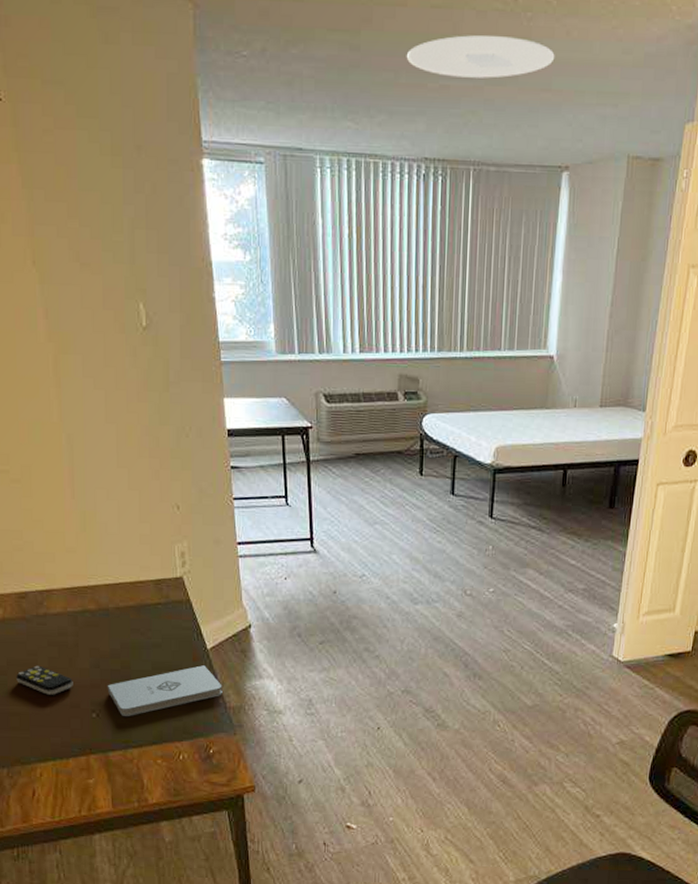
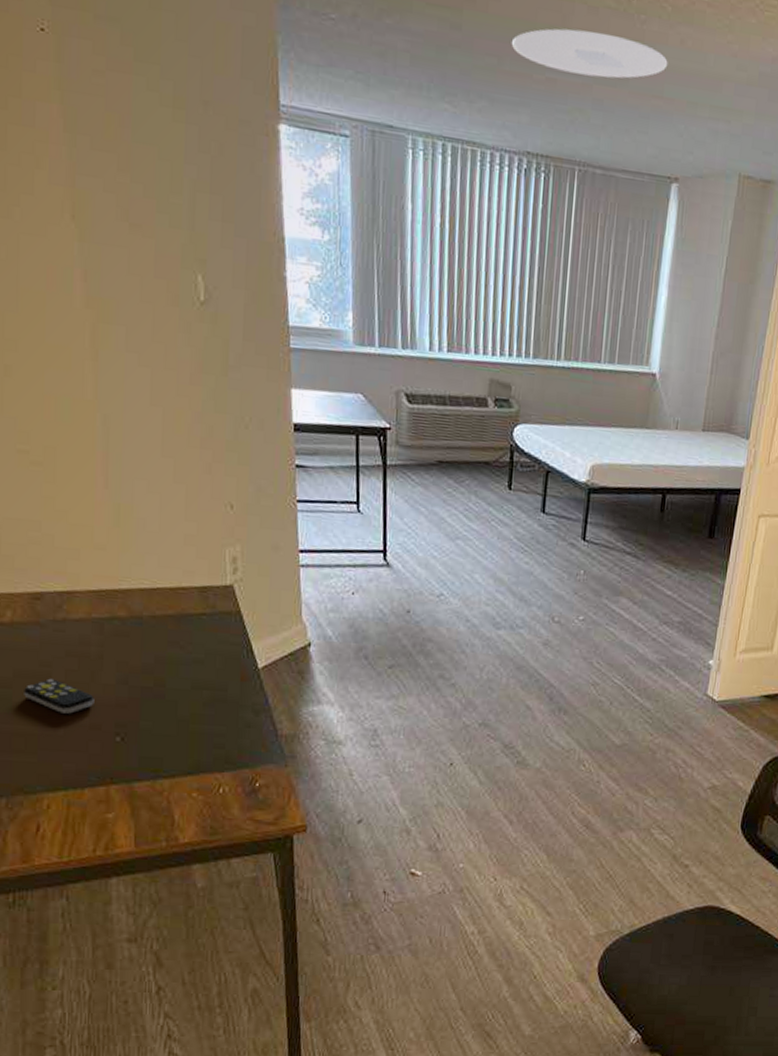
notepad: present [107,665,222,716] -> none [135,686,274,742]

